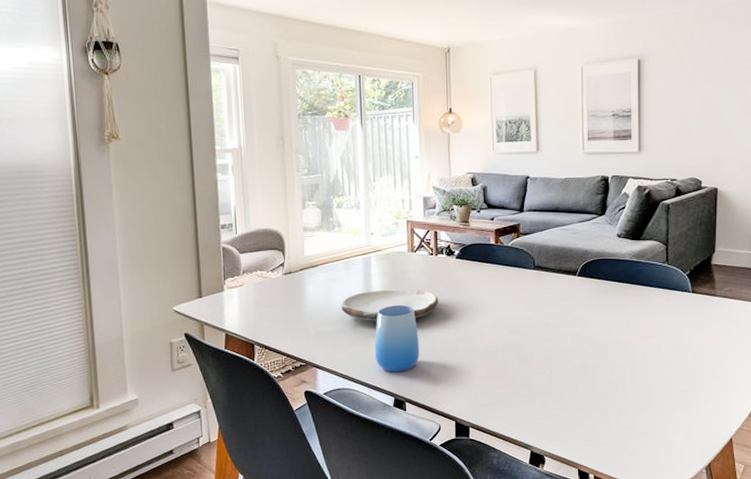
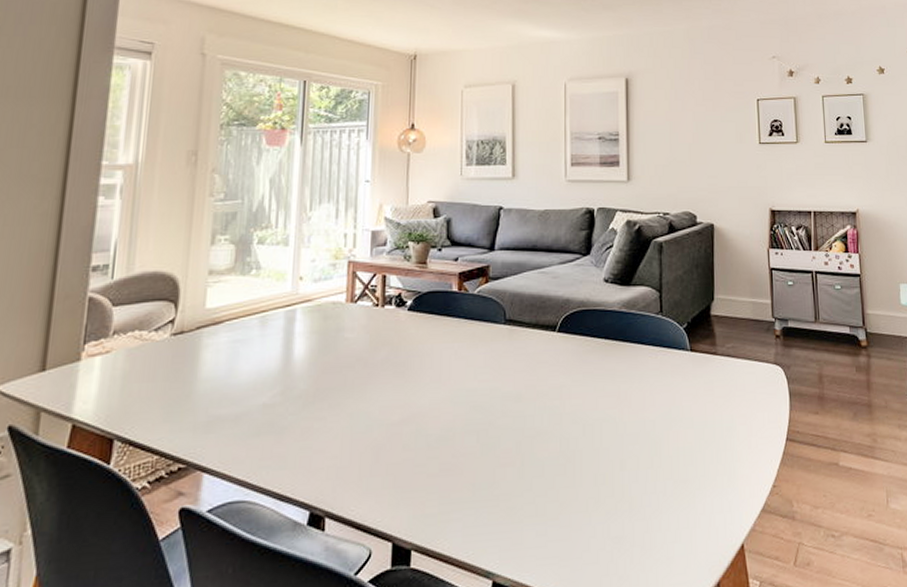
plate: present [341,289,439,321] -> none [247,353,382,399]
cup: present [374,305,419,373] -> none [287,375,352,474]

